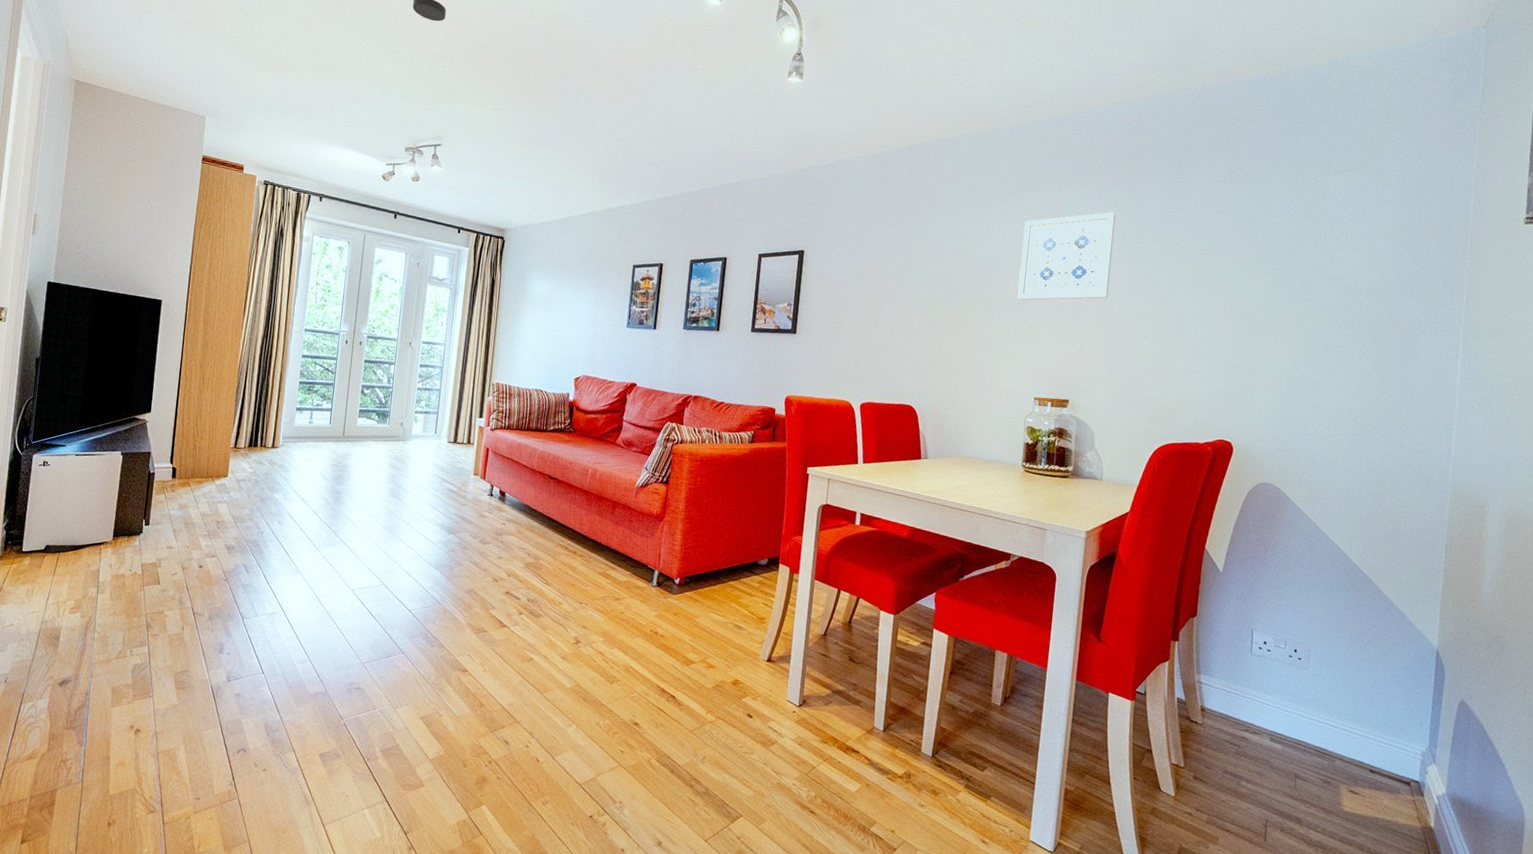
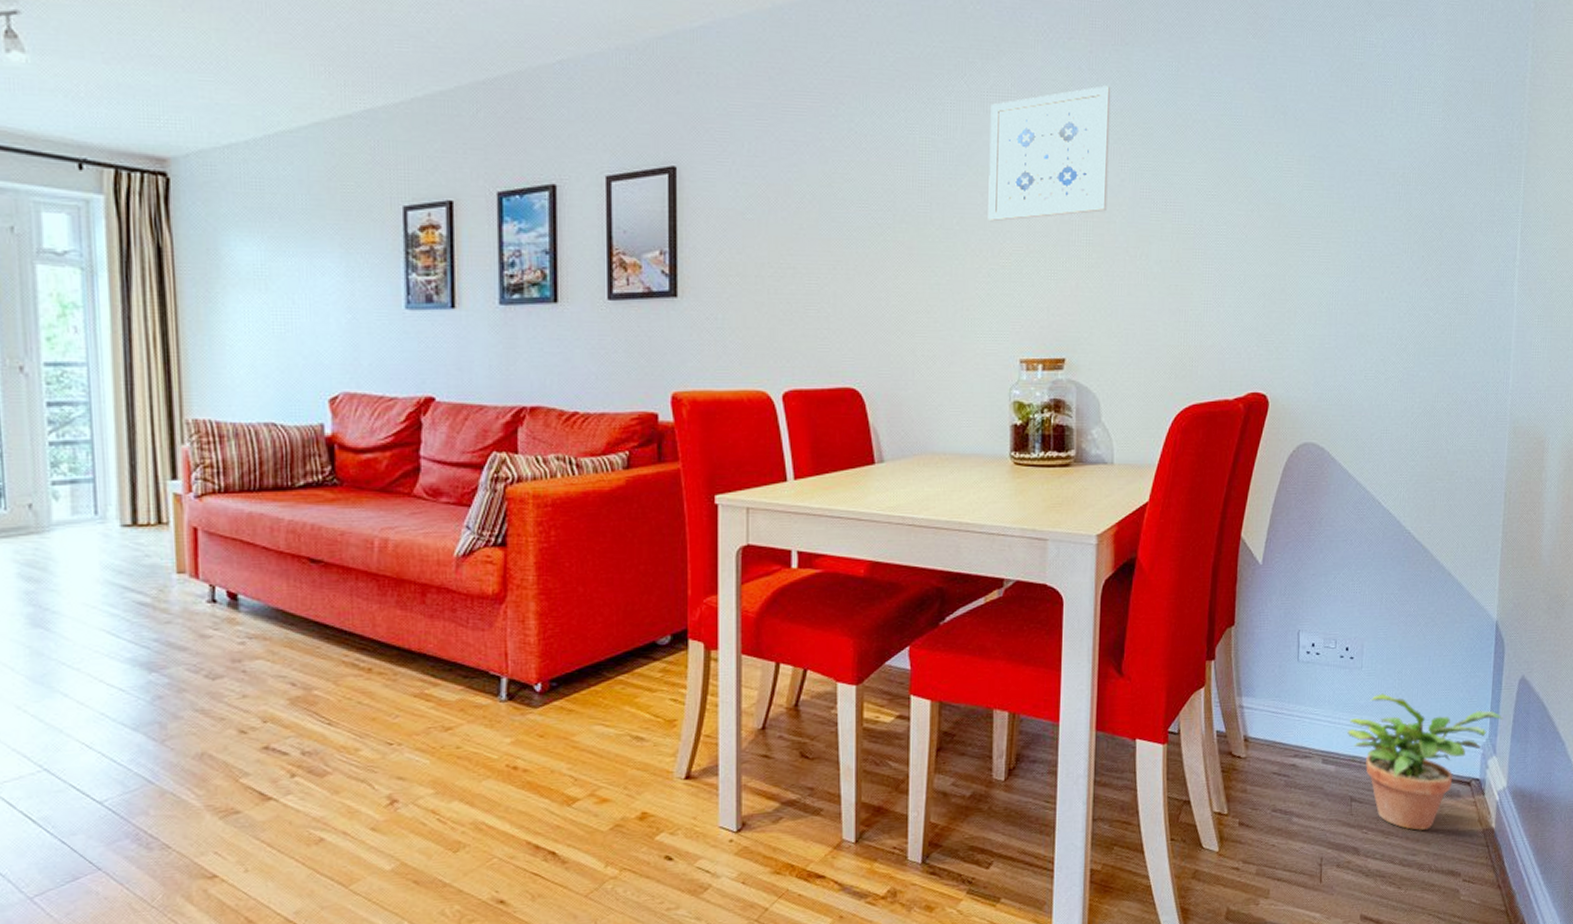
potted plant: none [1294,692,1443,816] -> present [1347,693,1503,830]

